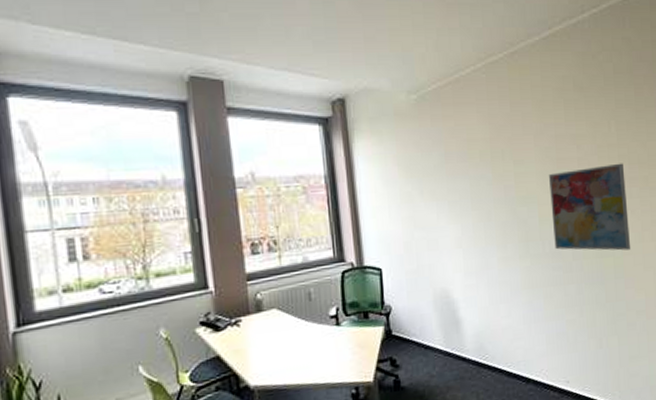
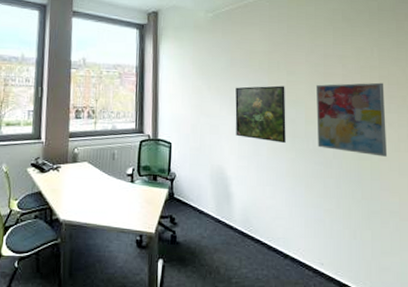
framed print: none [454,180,518,251] -> present [235,85,286,143]

